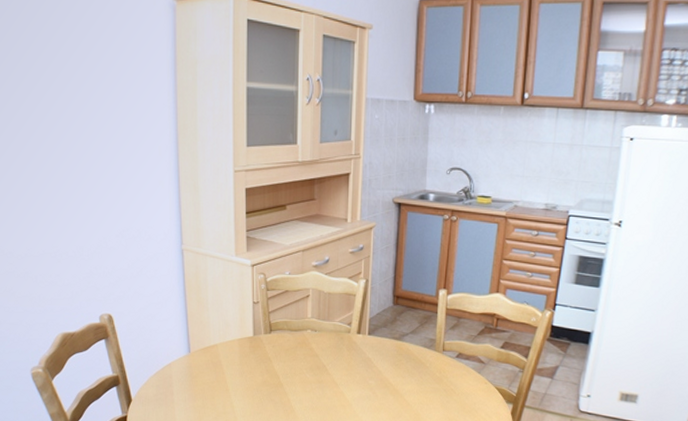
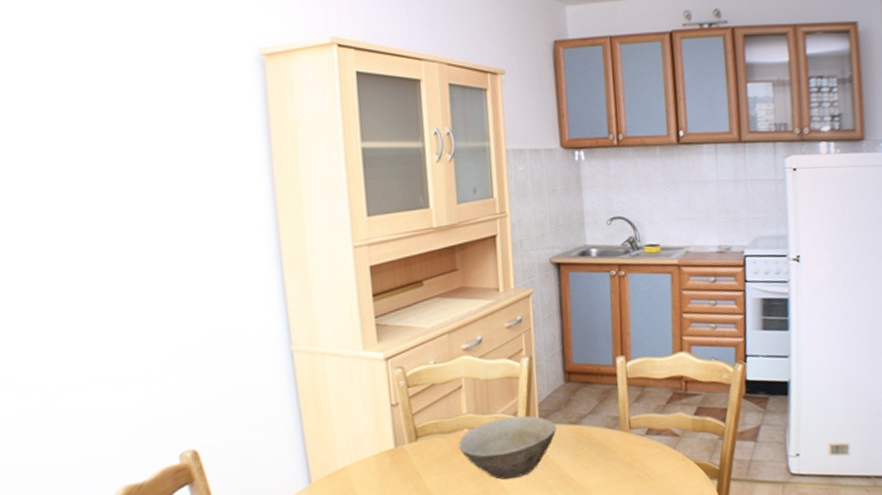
bowl: none [302,326,382,375] -> present [458,415,556,480]

